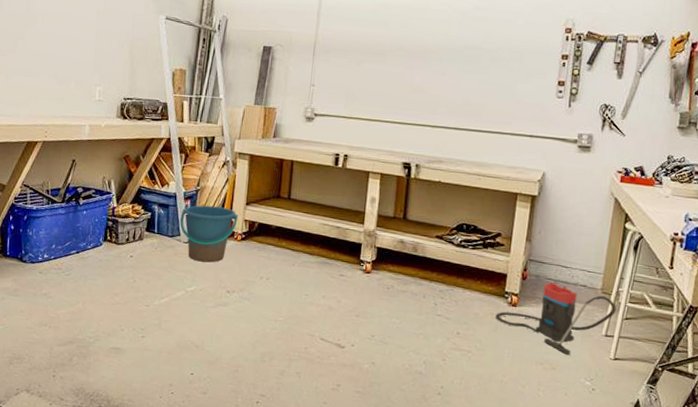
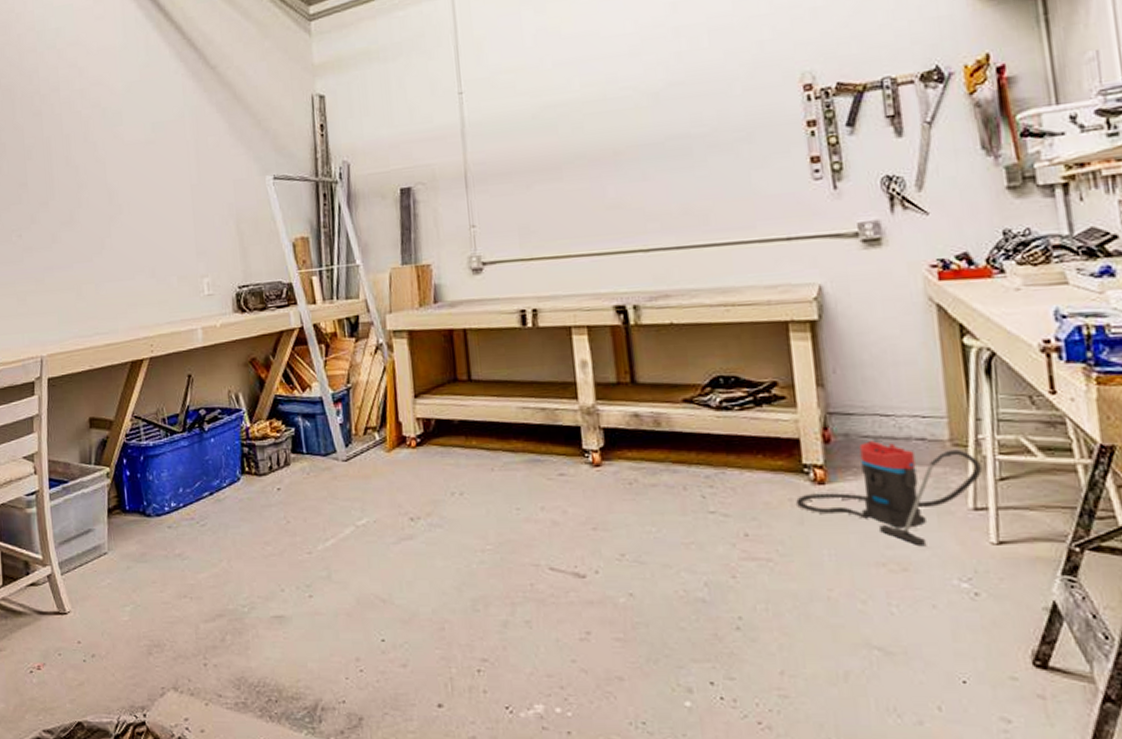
bucket: present [180,205,239,263] -> none [332,406,408,484]

